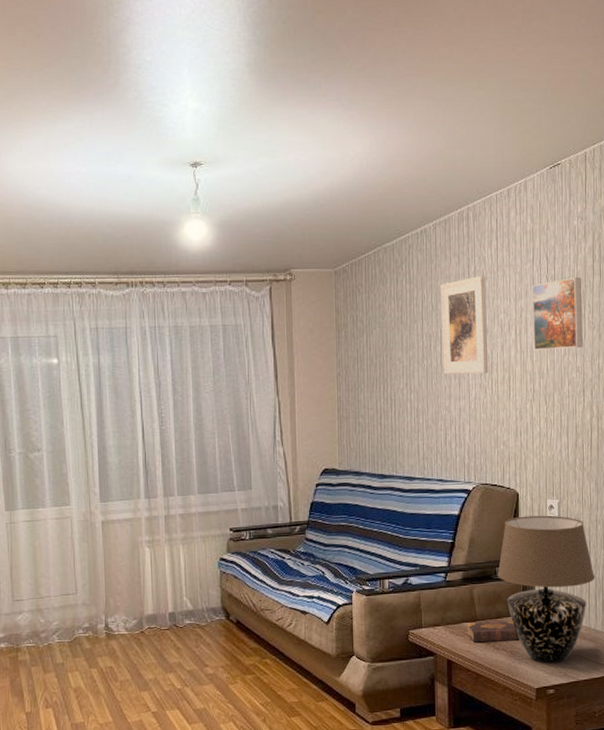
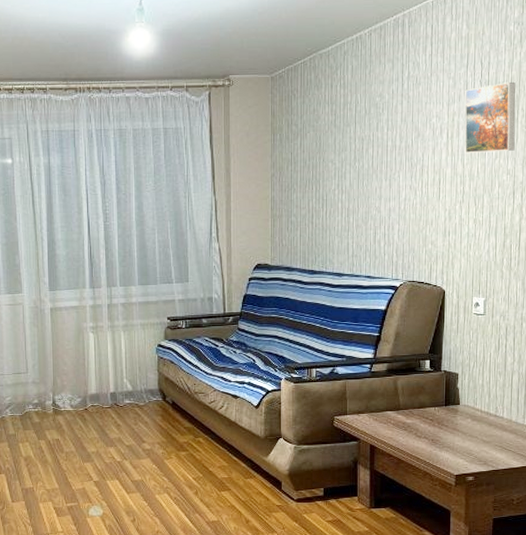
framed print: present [441,276,489,375] -> none [374,81,420,177]
book: present [466,621,519,643] -> none [390,411,441,430]
table lamp: present [497,515,595,664] -> none [421,312,519,453]

